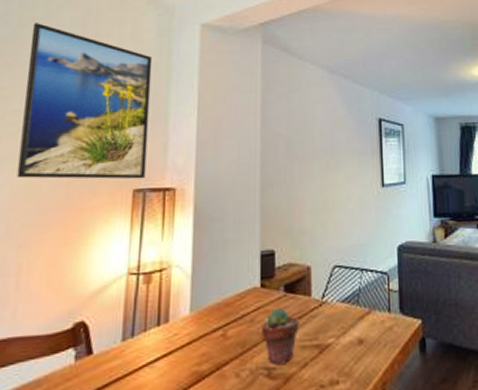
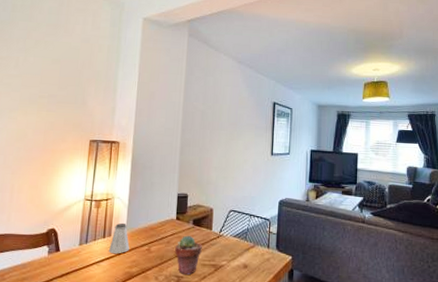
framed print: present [17,23,153,180] -> none [11,10,107,133]
saltshaker: none [166,300,196,348] -> present [109,222,130,254]

